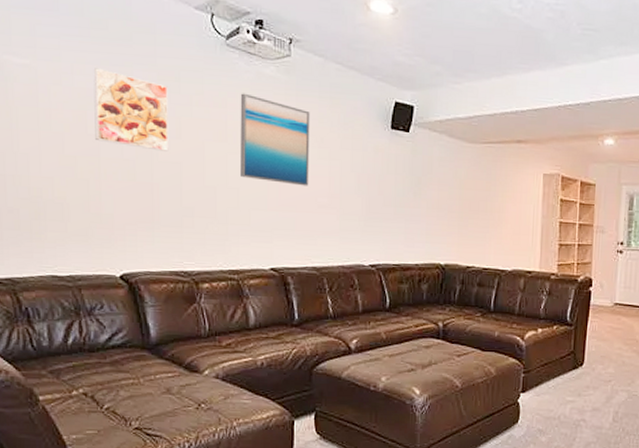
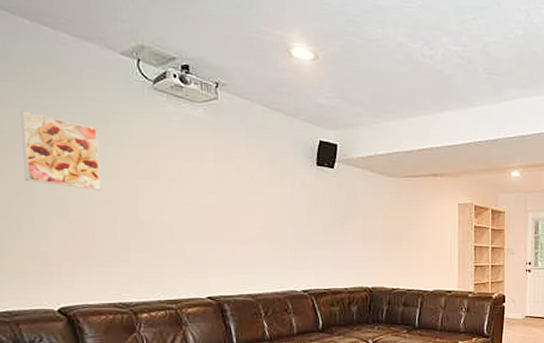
wall art: present [240,93,310,186] -> none [170,134,241,220]

